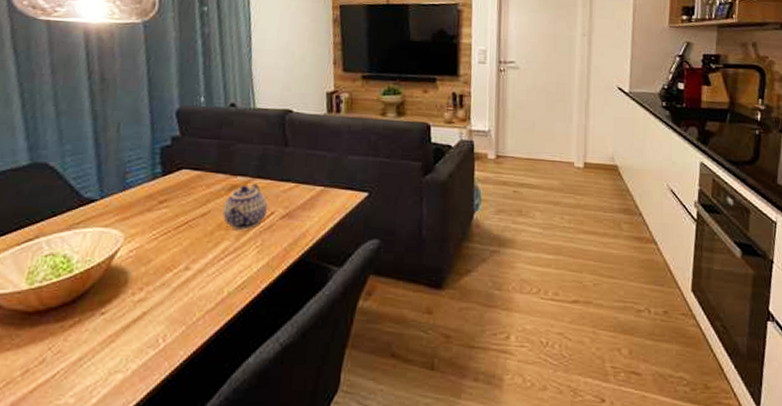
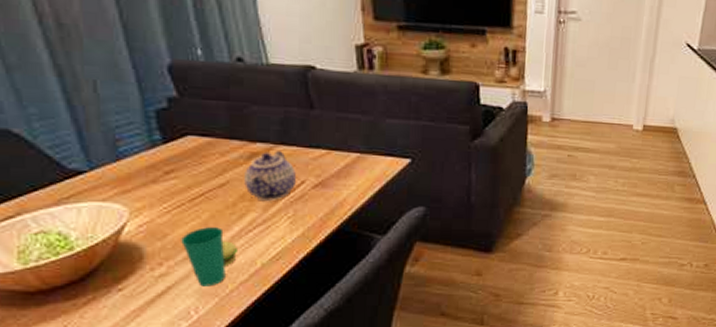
cup: none [162,254,210,314] -> present [181,227,239,287]

